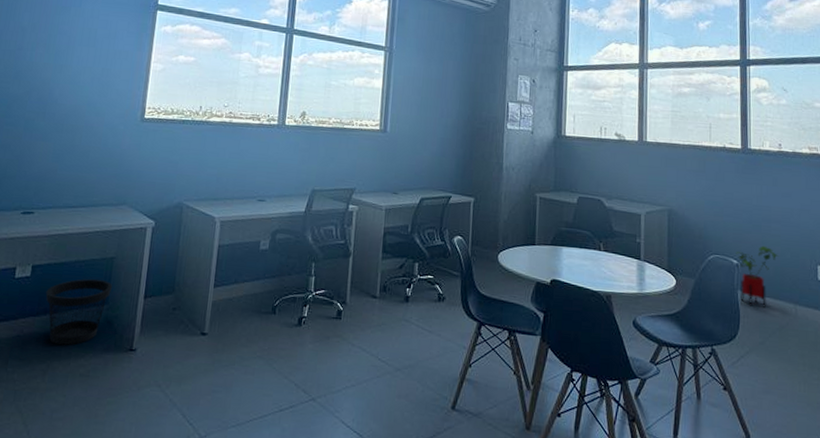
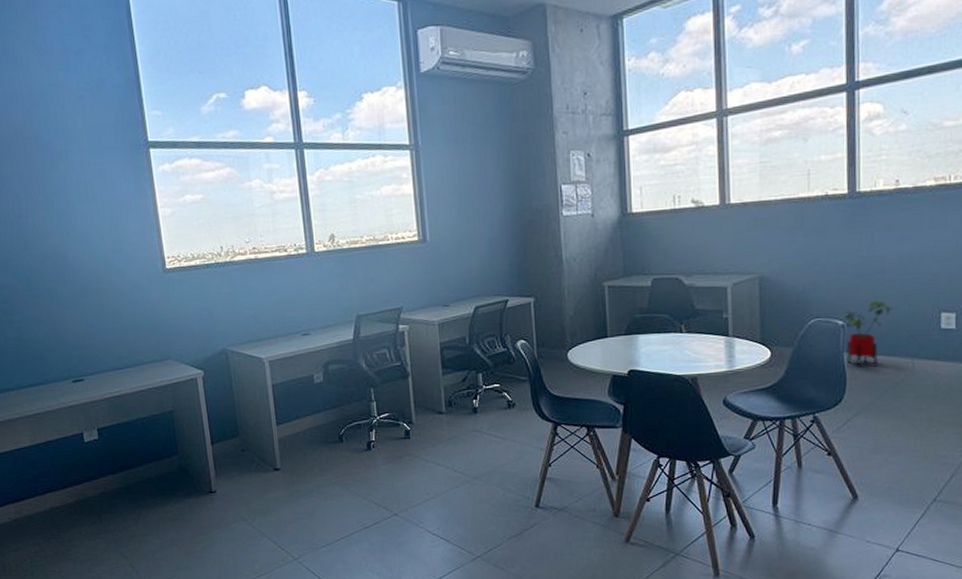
wastebasket: present [45,279,112,345] -> none [117,433,179,496]

